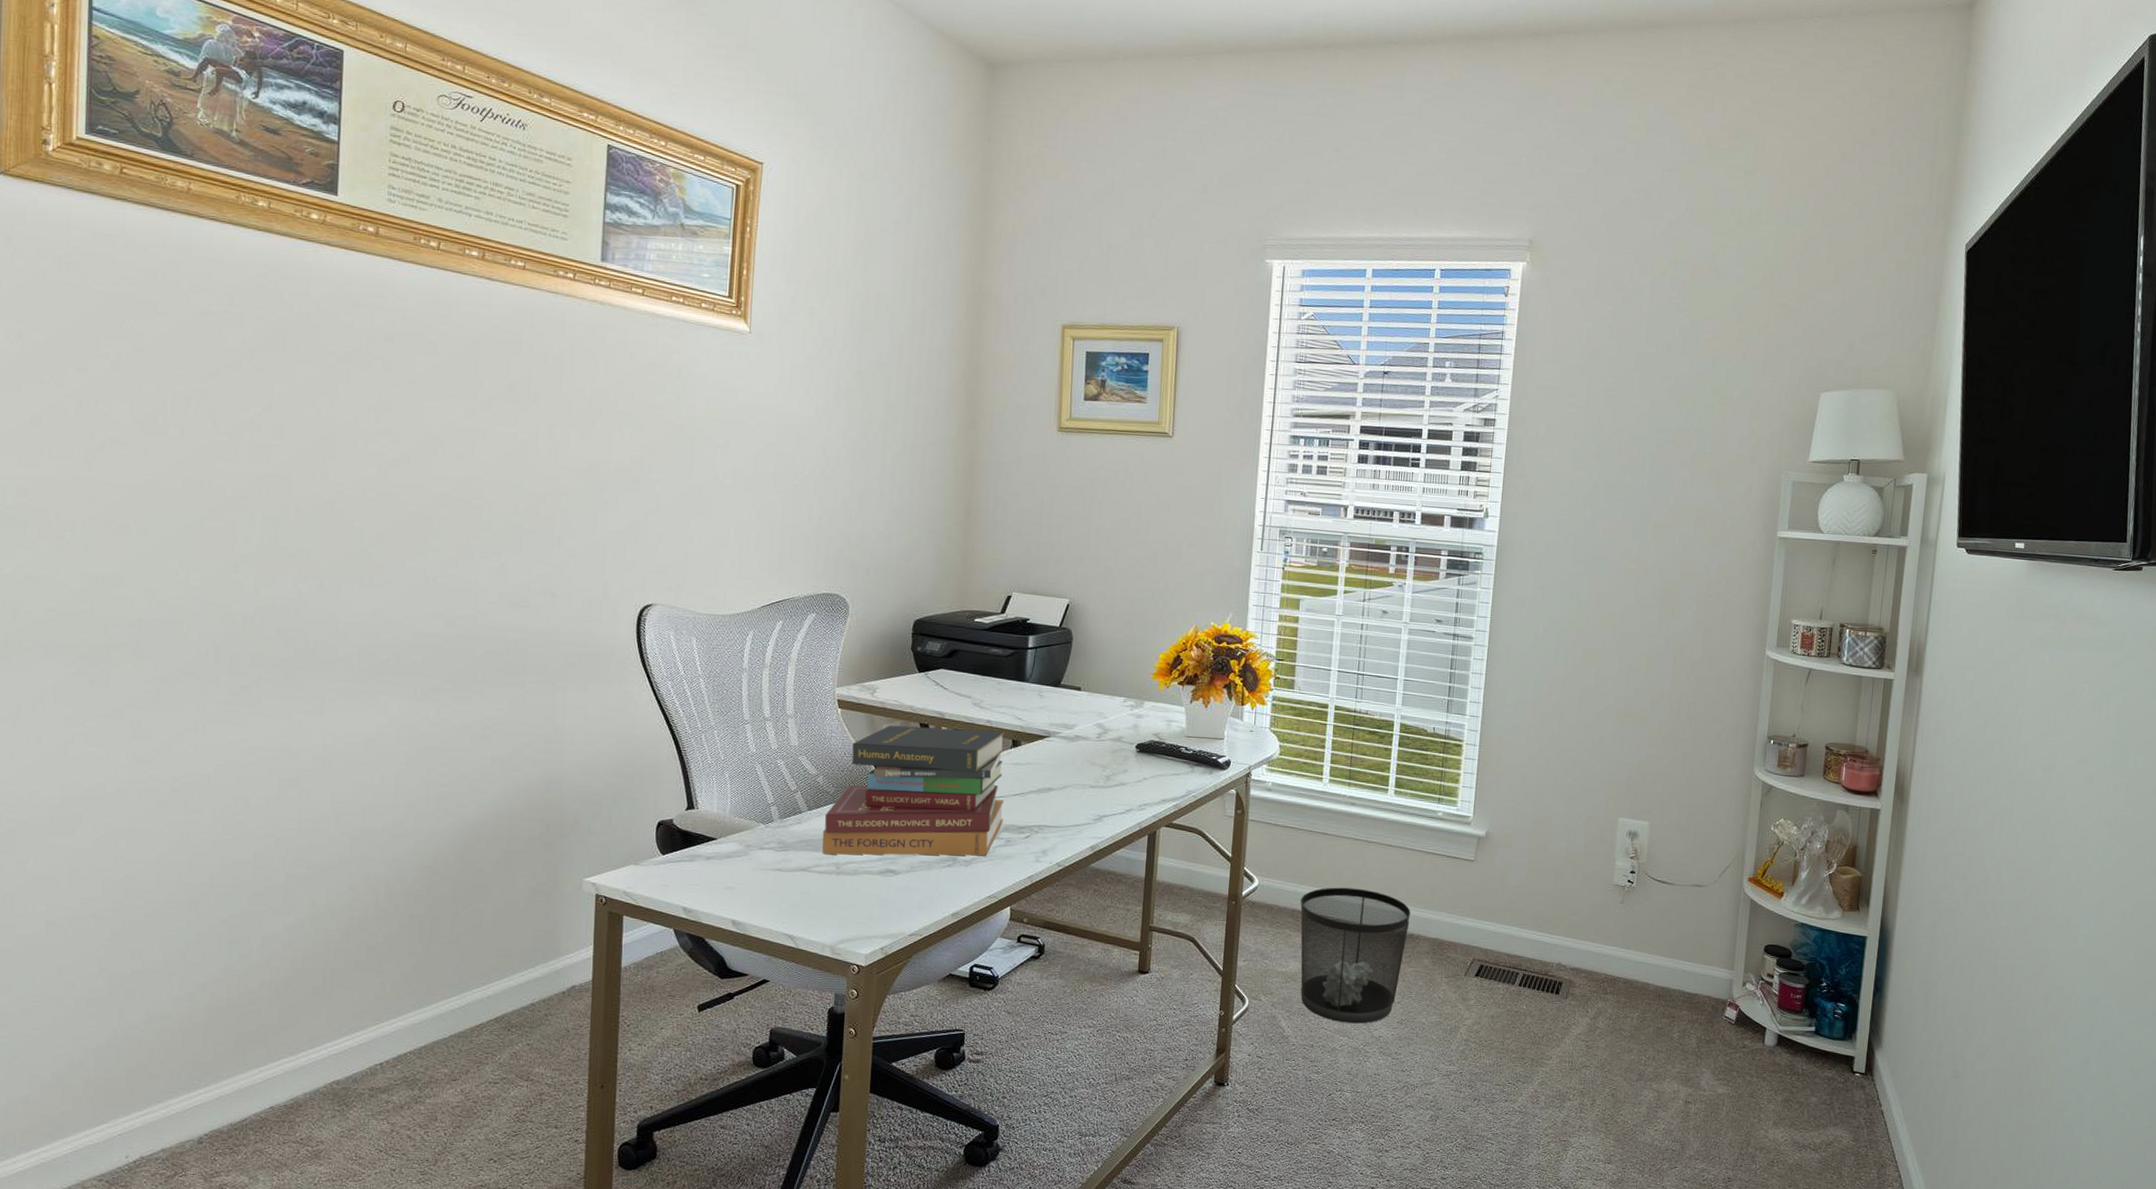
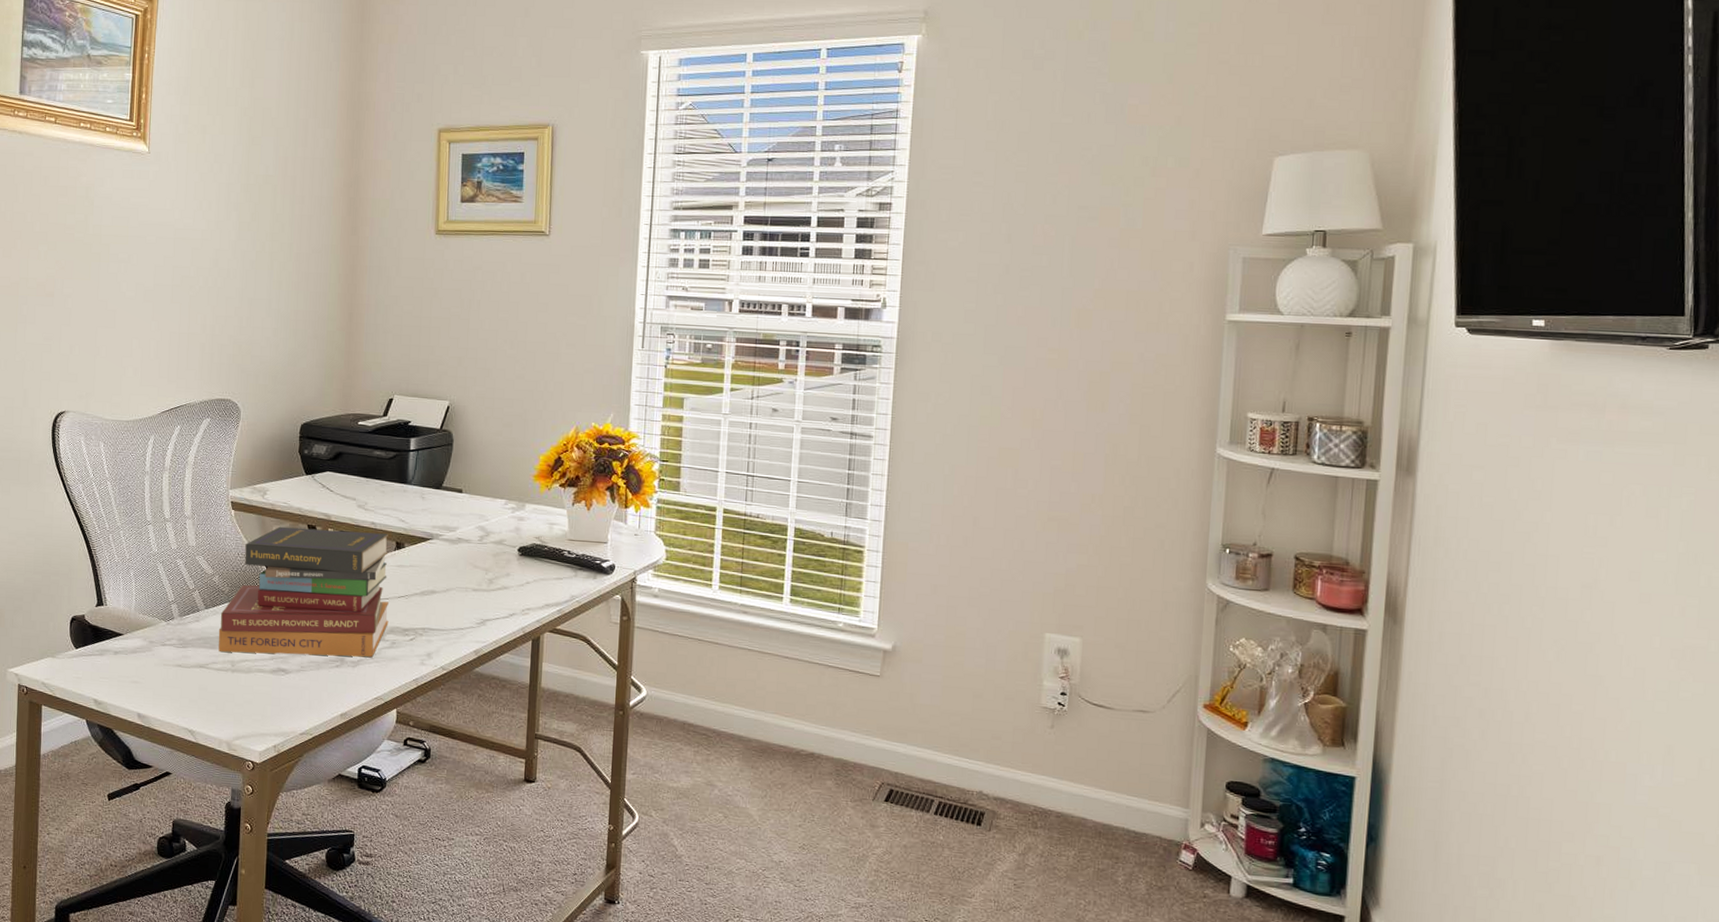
waste bin: present [1300,887,1411,1024] -> none [690,700,811,847]

